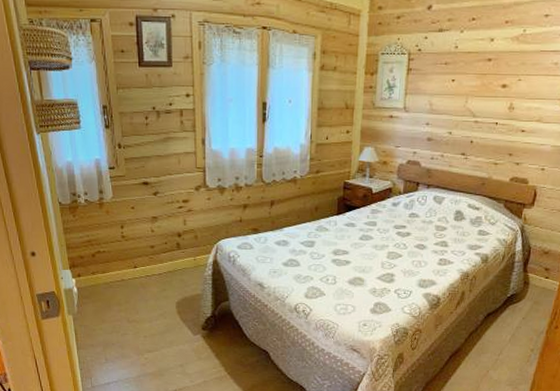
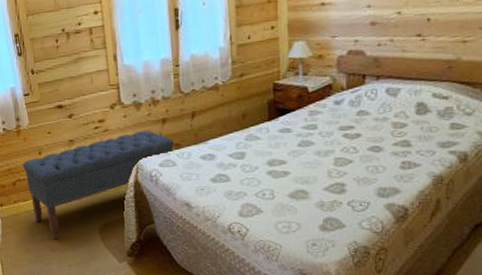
bench: none [103,213,254,311] -> present [22,130,175,240]

